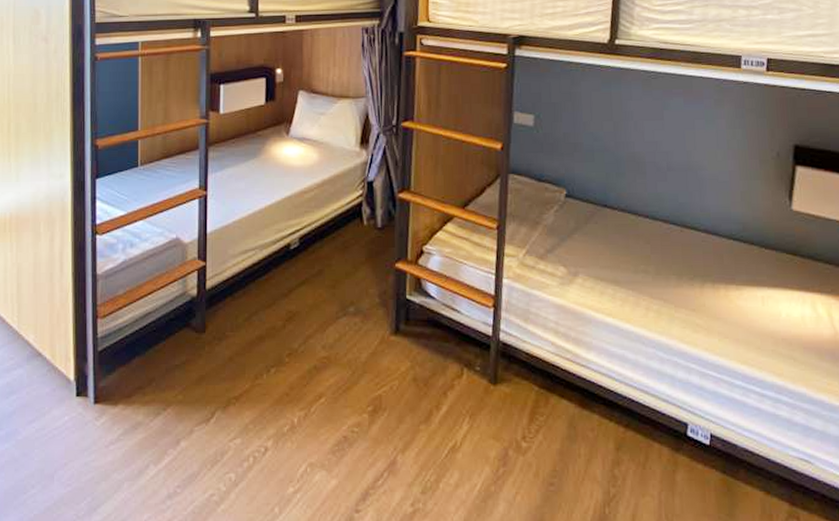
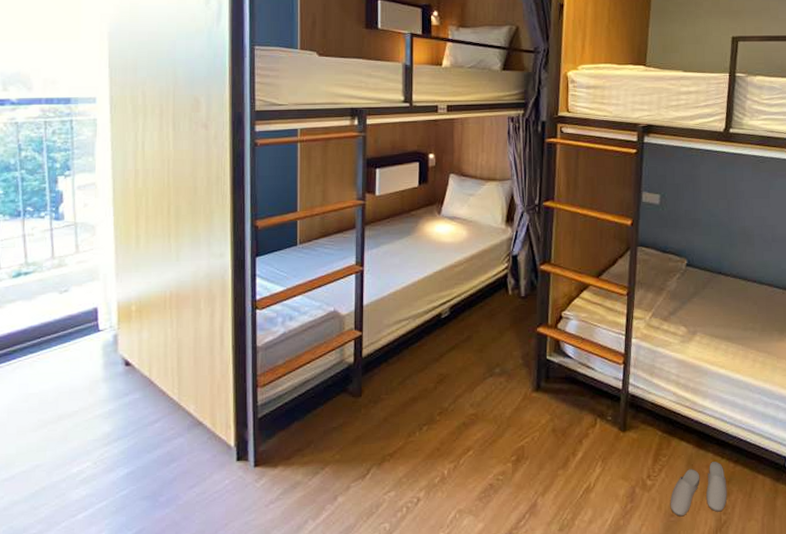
slippers: none [548,425,617,486] -> present [670,462,727,517]

